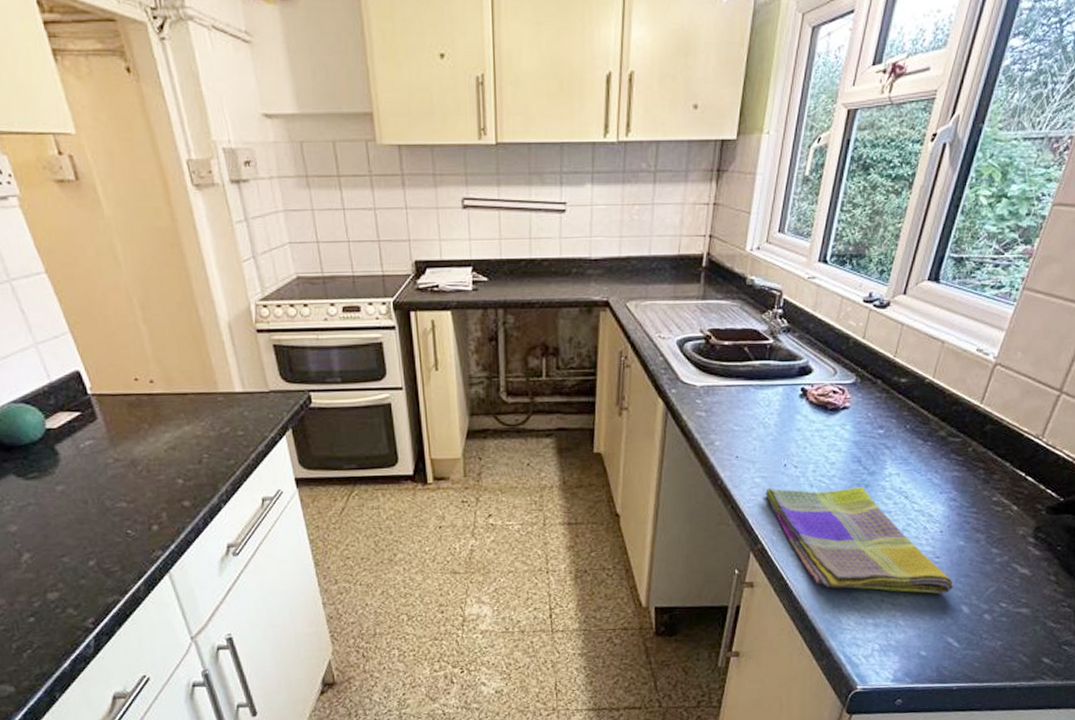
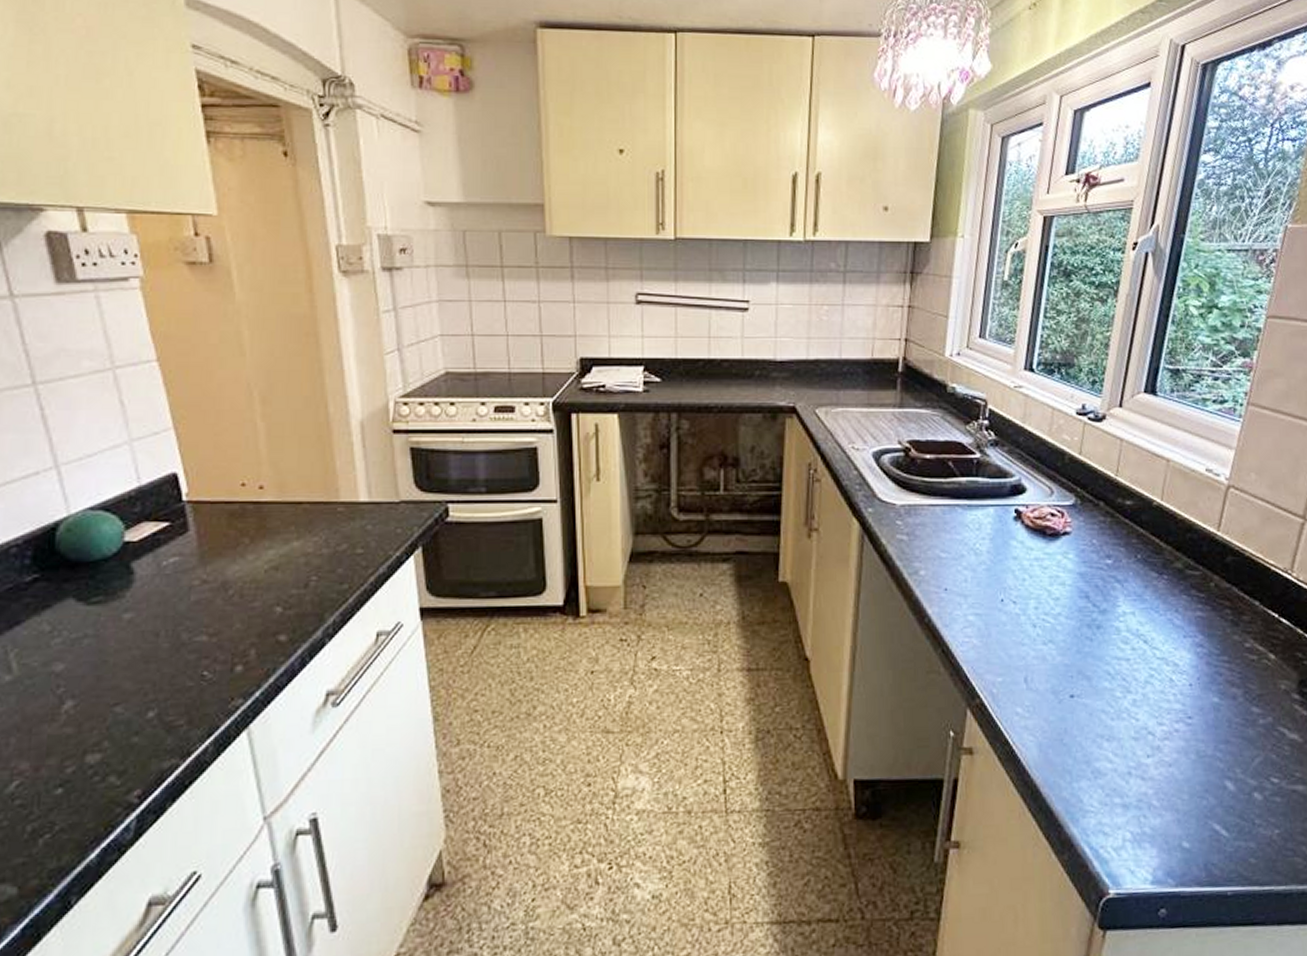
dish towel: present [765,487,954,594] -> none [981,627,1213,766]

